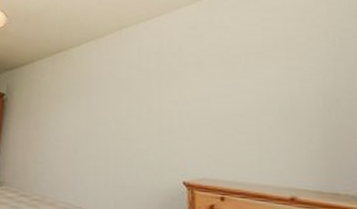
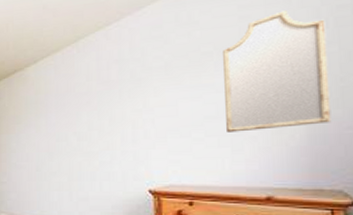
home mirror: none [250,27,343,132] -> present [223,10,332,133]

